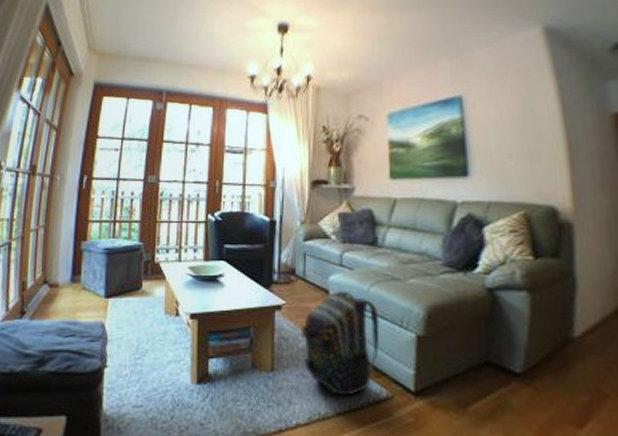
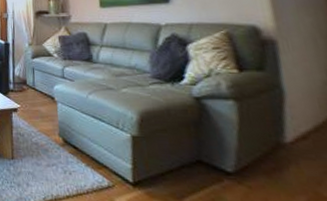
backpack: present [301,290,380,397] -> none [33,97,100,183]

